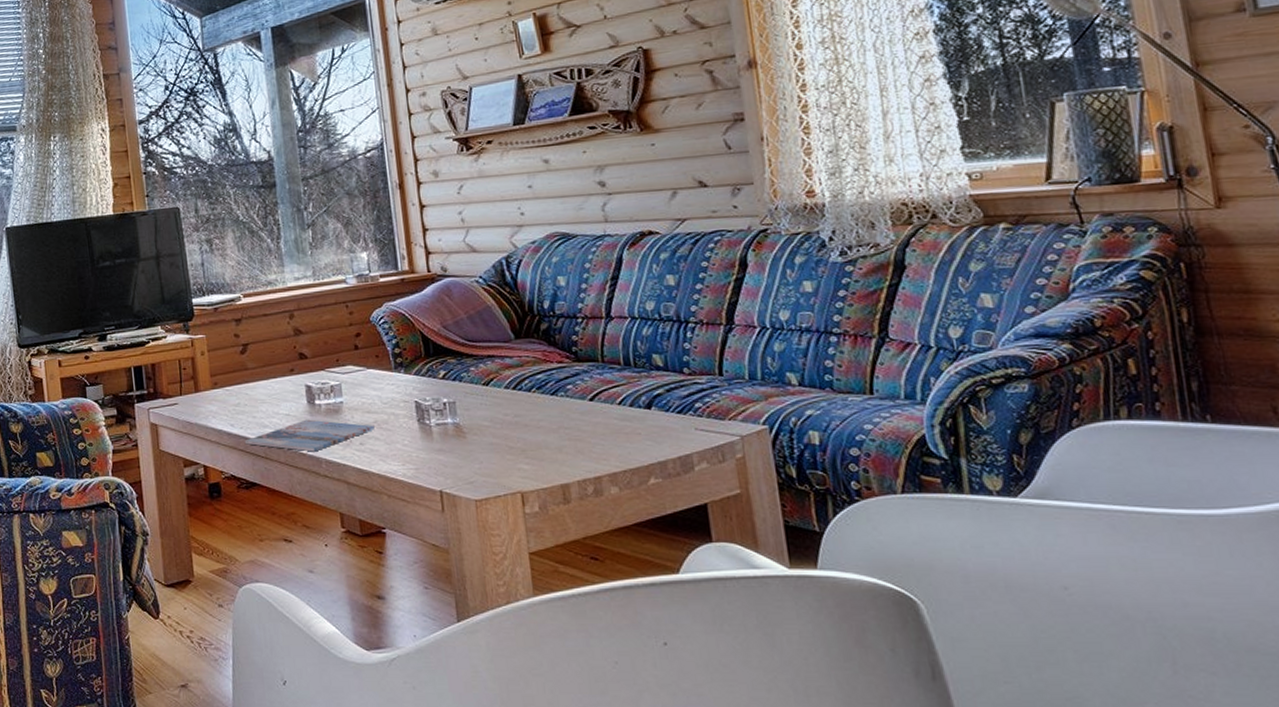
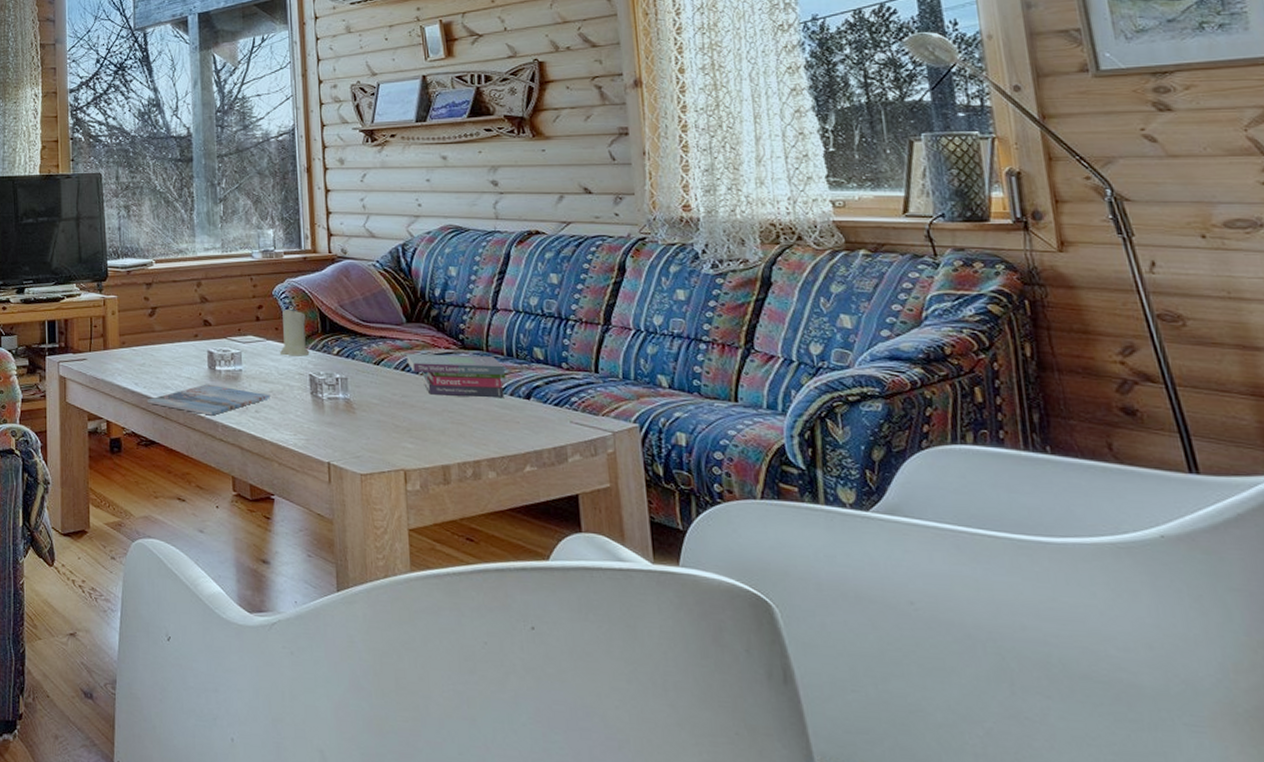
candle: none [381,333,414,384] -> present [279,308,310,357]
books: none [517,367,625,412] -> present [406,354,506,397]

